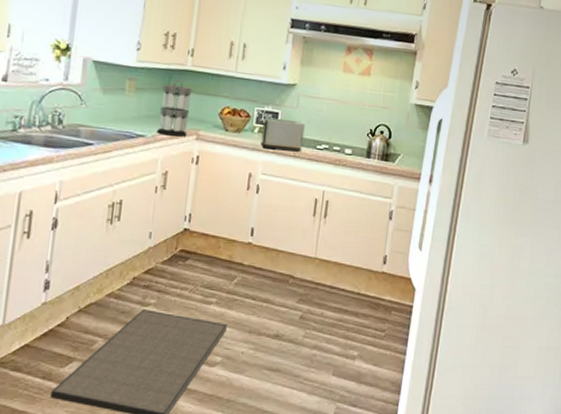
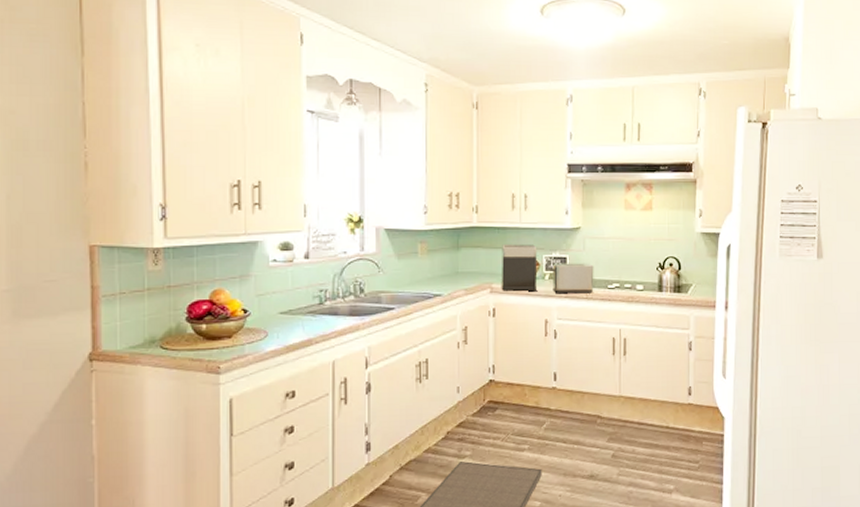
spice rack: present [156,79,193,137] -> none [452,236,481,292]
coffee maker: none [207,92,250,144] -> present [501,244,538,292]

